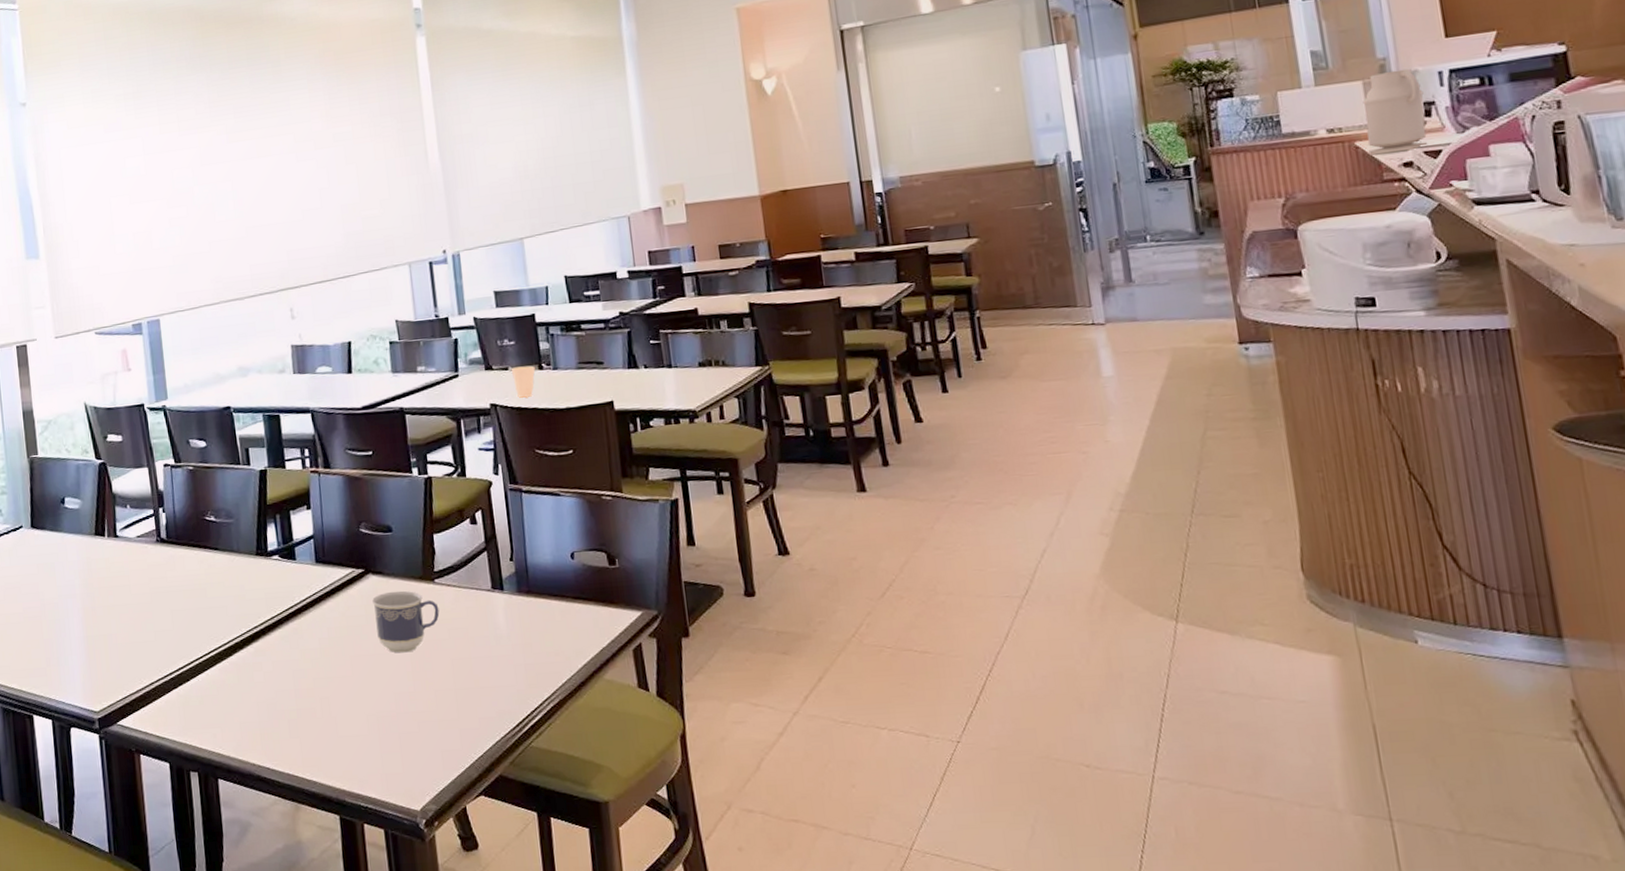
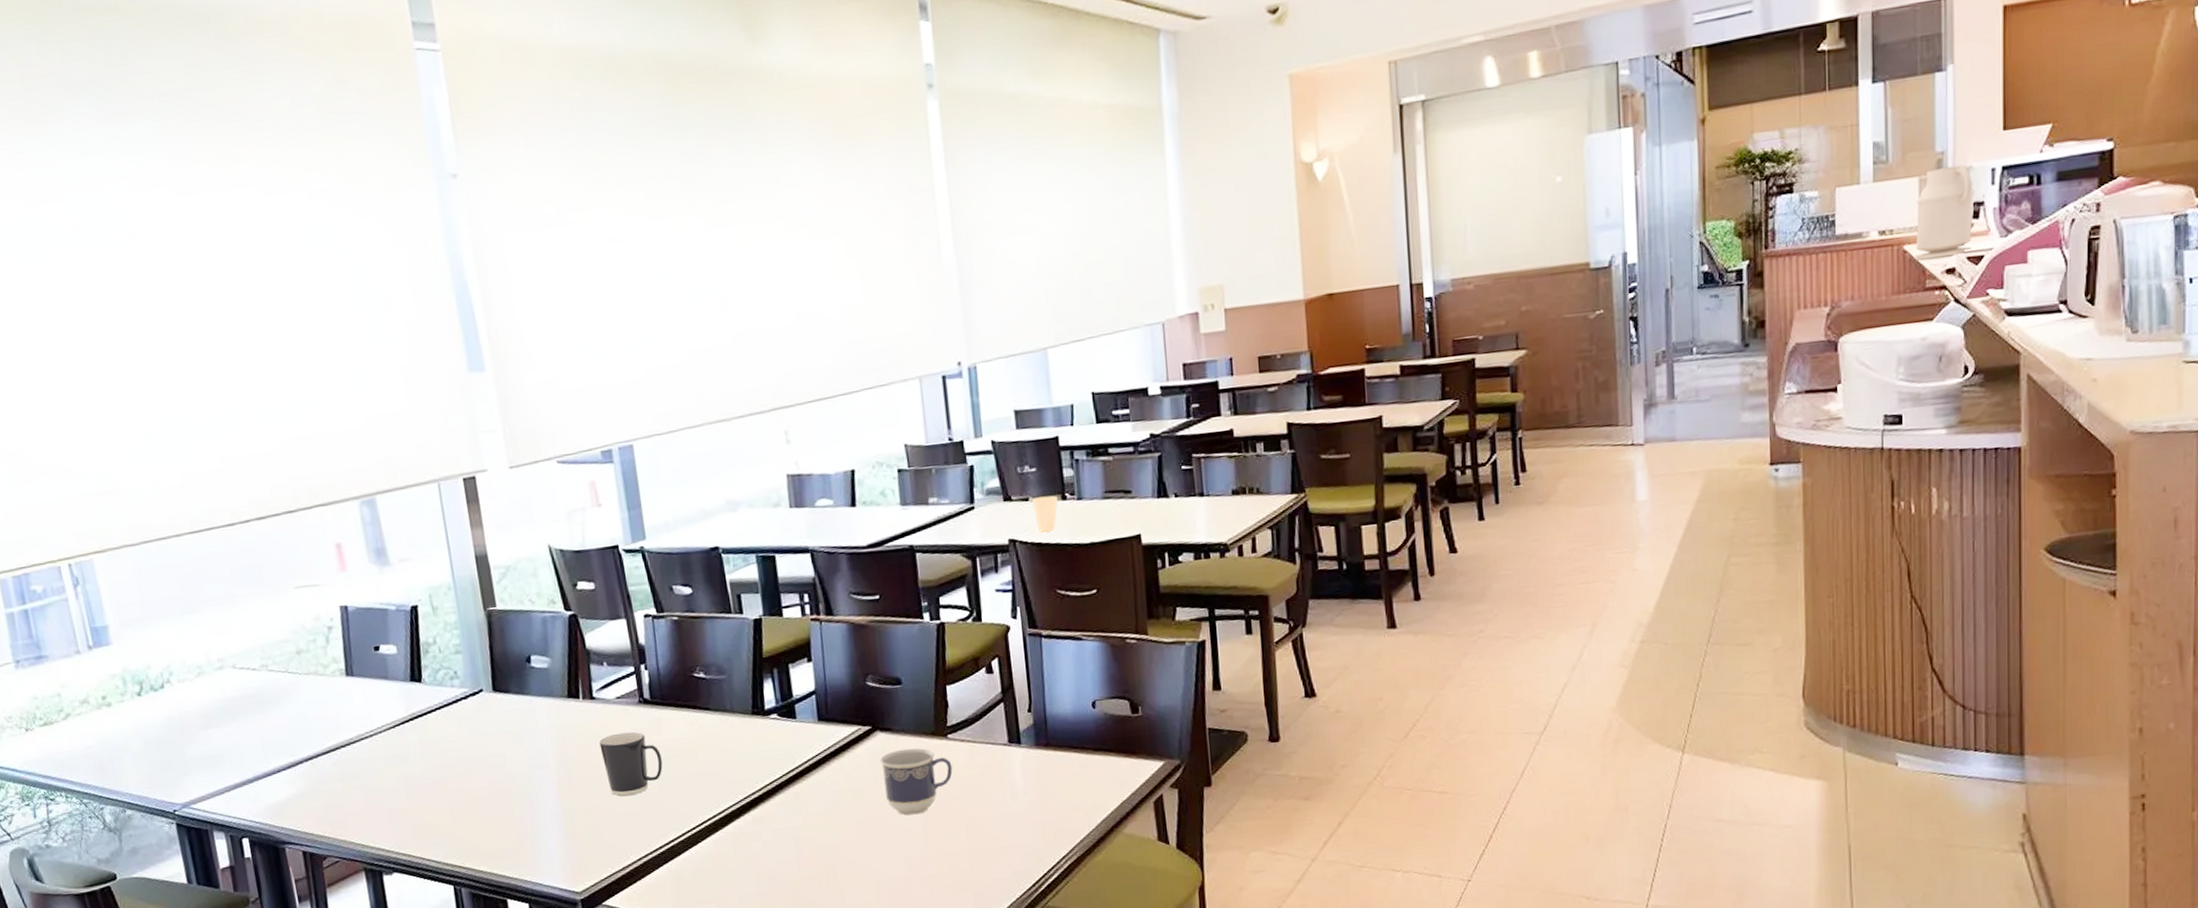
mug: none [120,567,176,625] -> present [599,732,663,796]

